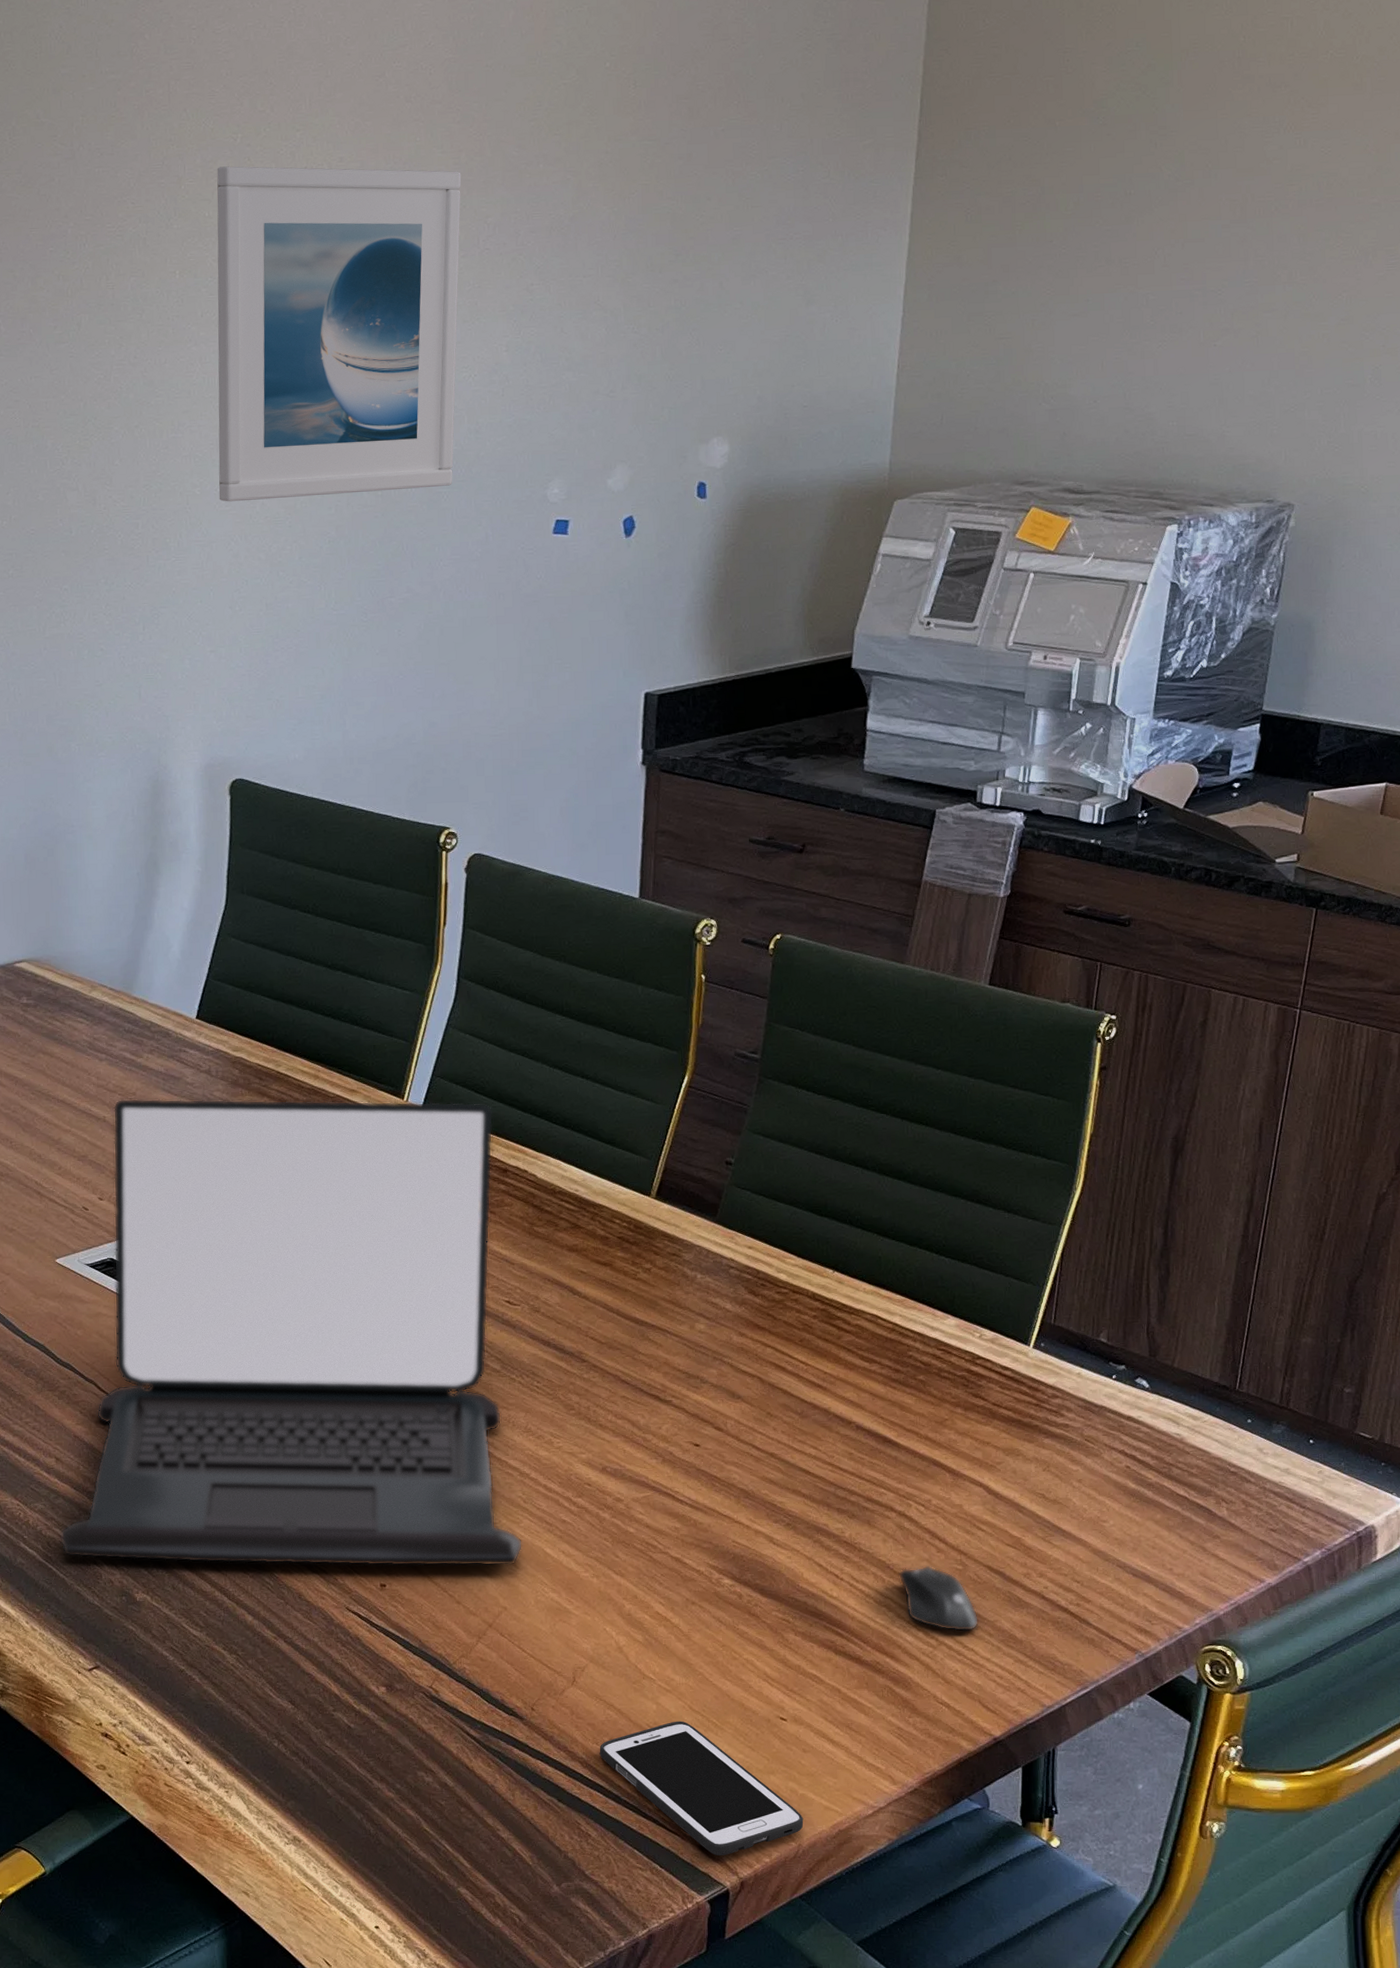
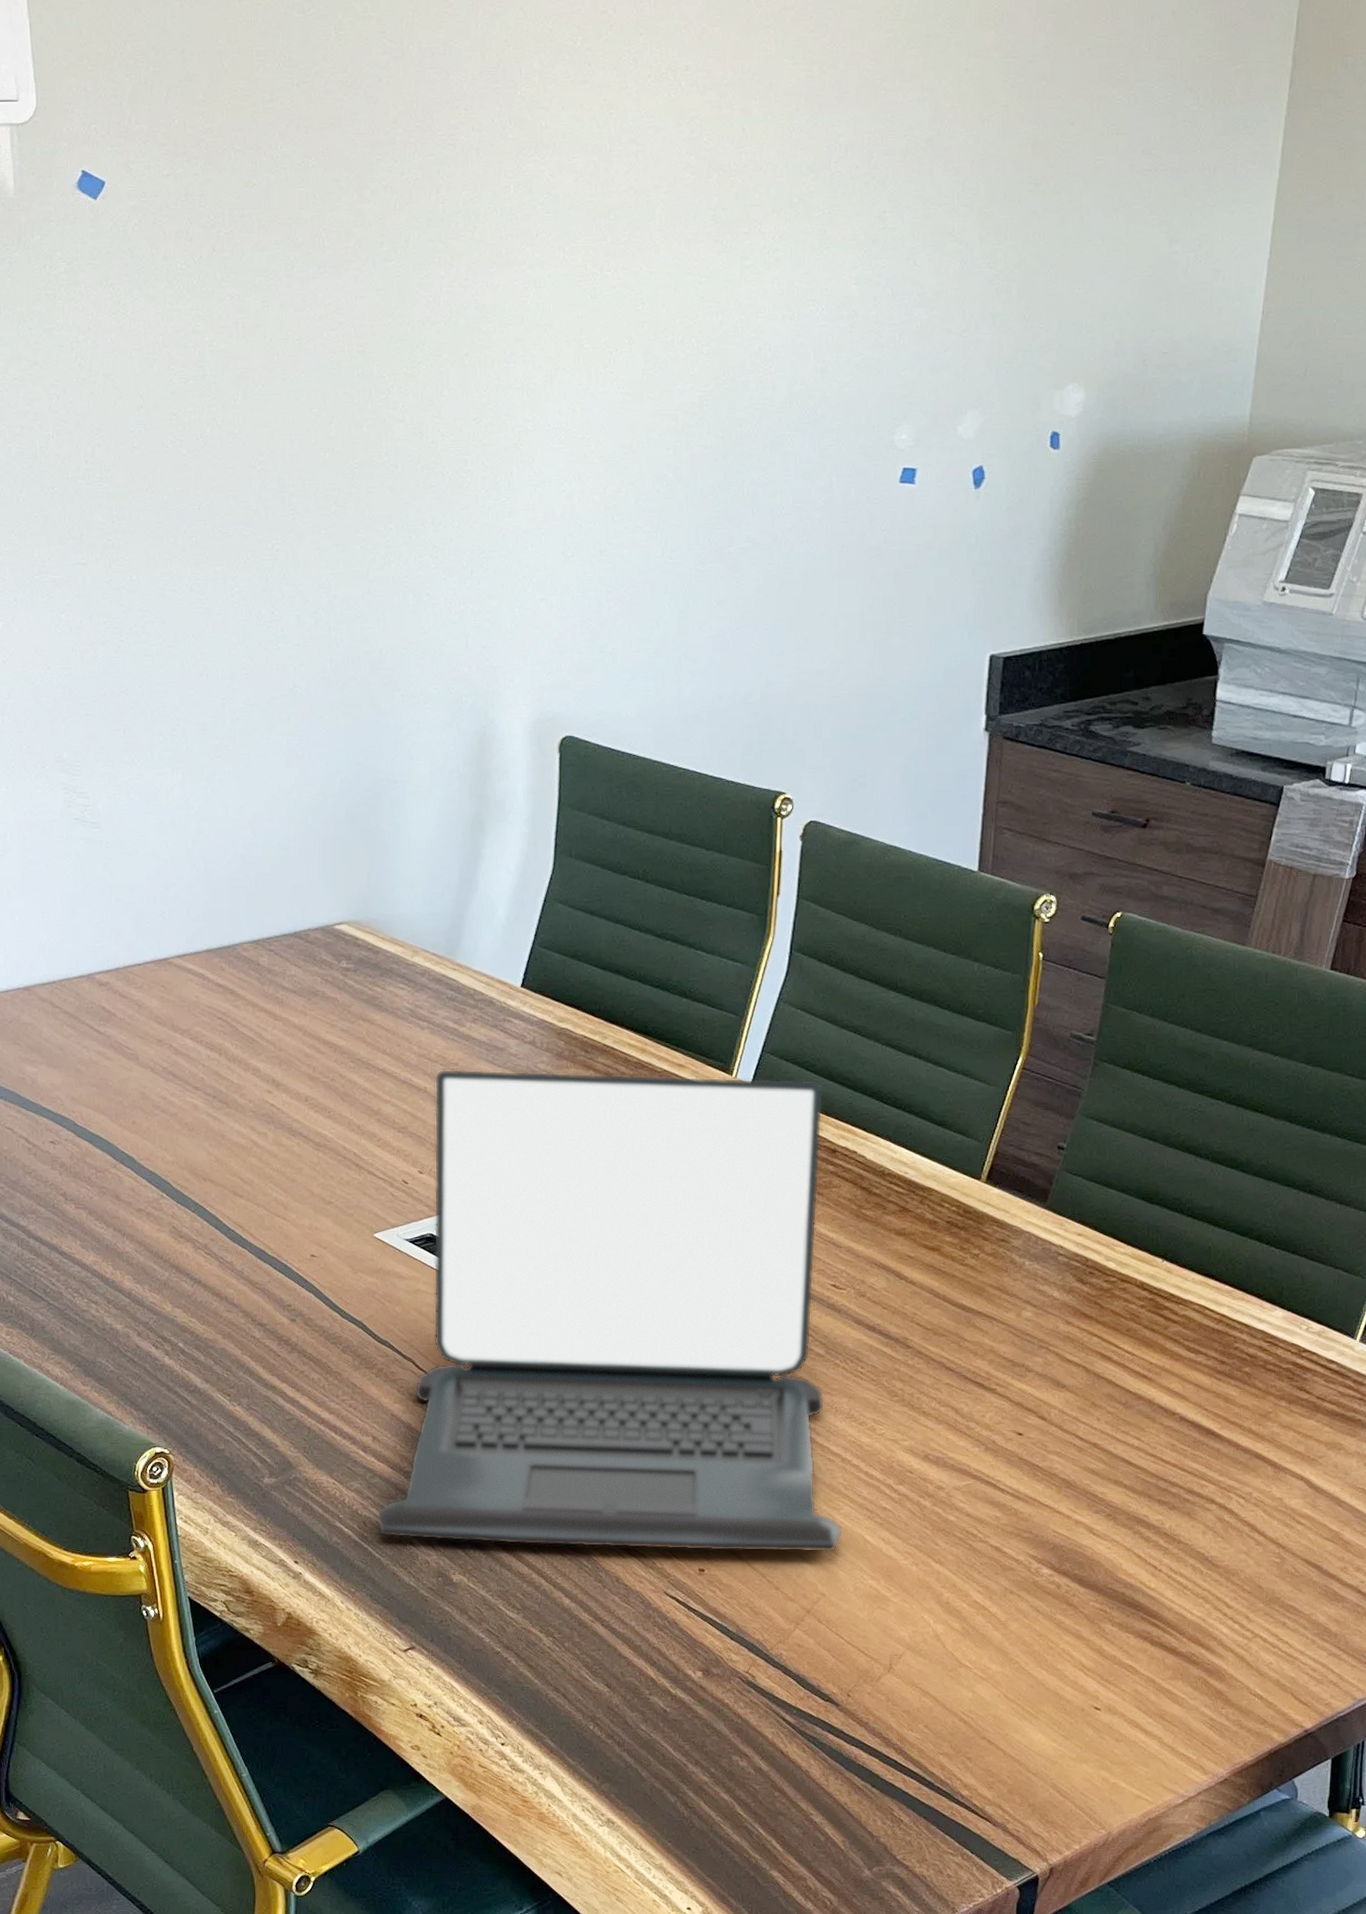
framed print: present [217,166,462,502] -> none [552,72,813,439]
cell phone: present [599,1721,804,1856] -> none [914,1709,1114,1842]
computer mouse: present [898,1565,980,1632] -> none [1216,1558,1295,1625]

